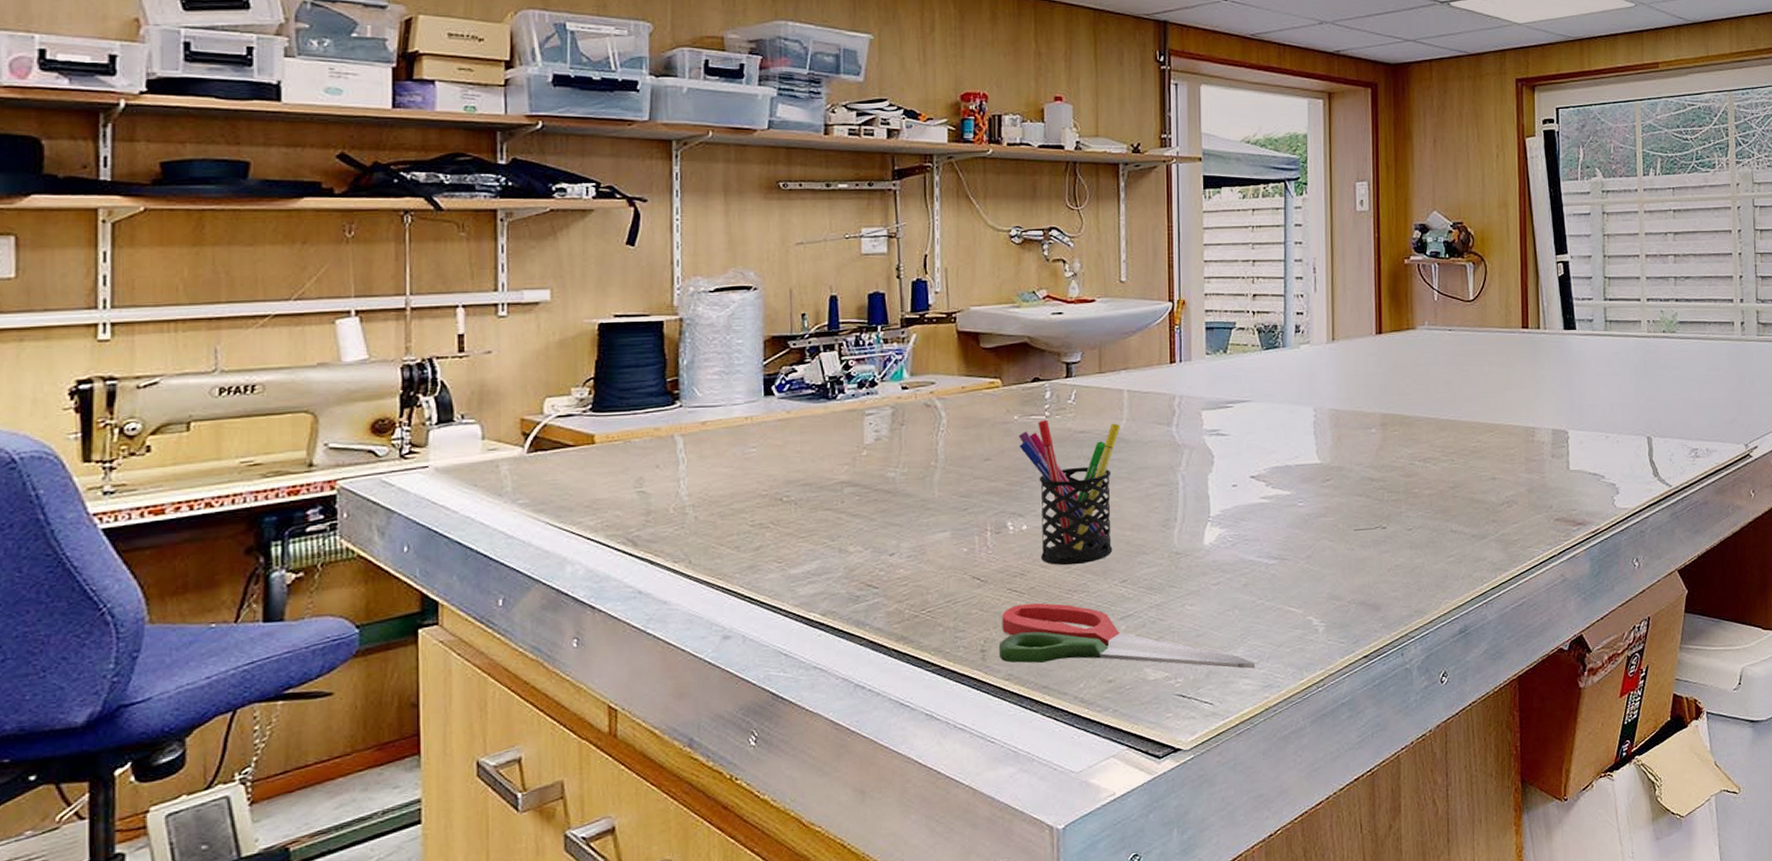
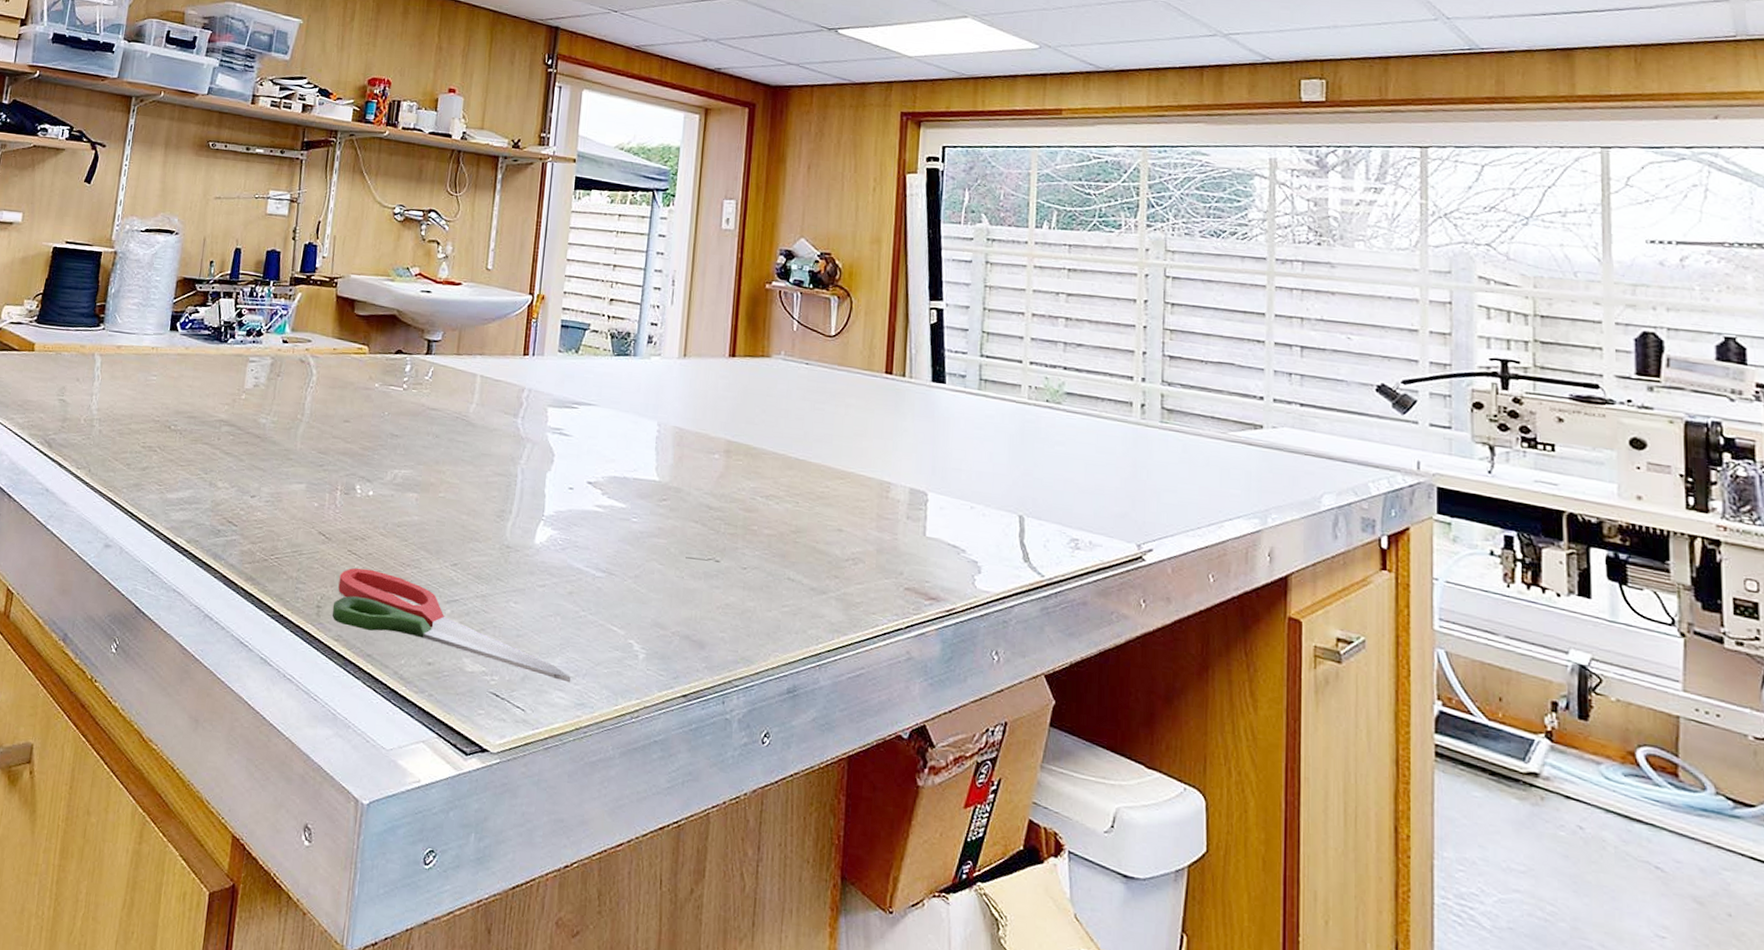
pen holder: present [1019,419,1121,566] -> none [376,391,470,540]

